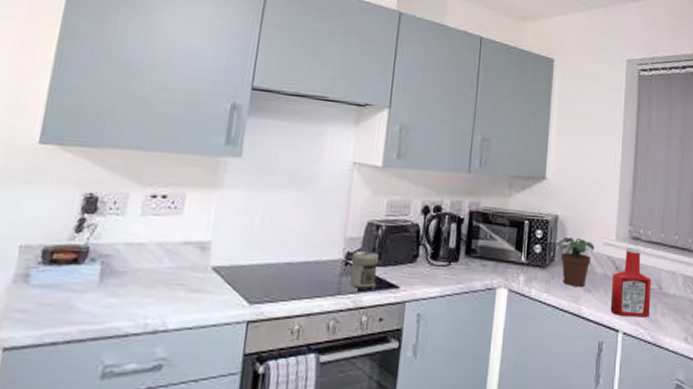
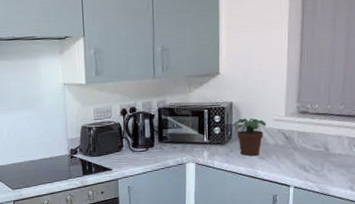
jar: present [350,250,380,288] -> none [74,146,95,173]
ketchup bottle: present [610,246,652,318] -> none [282,119,319,175]

